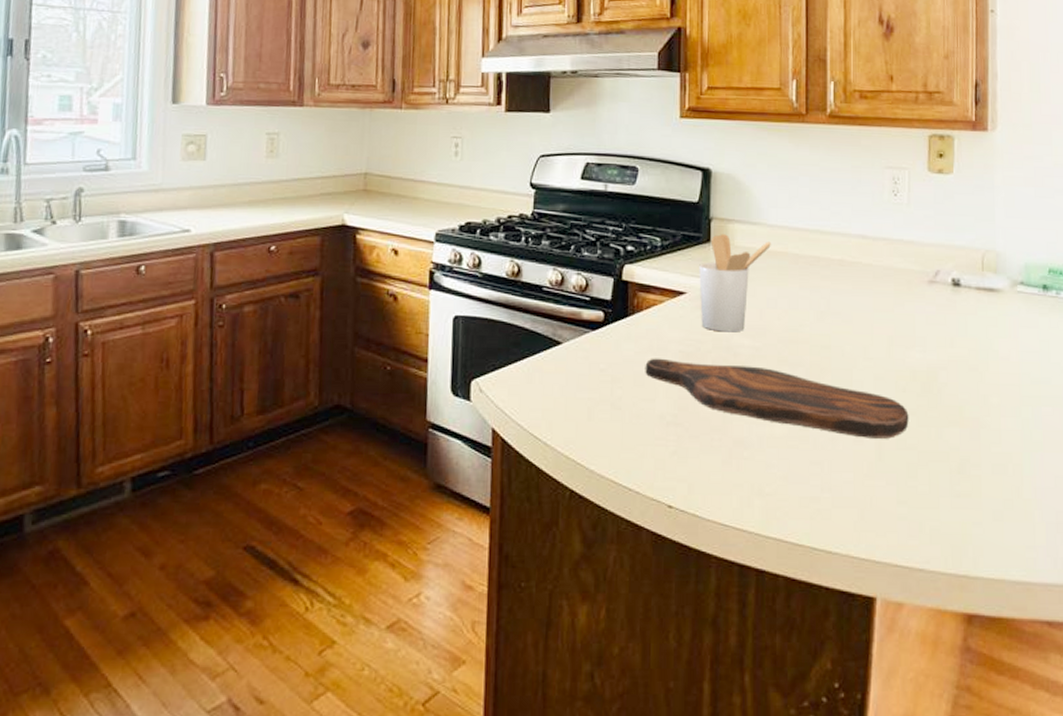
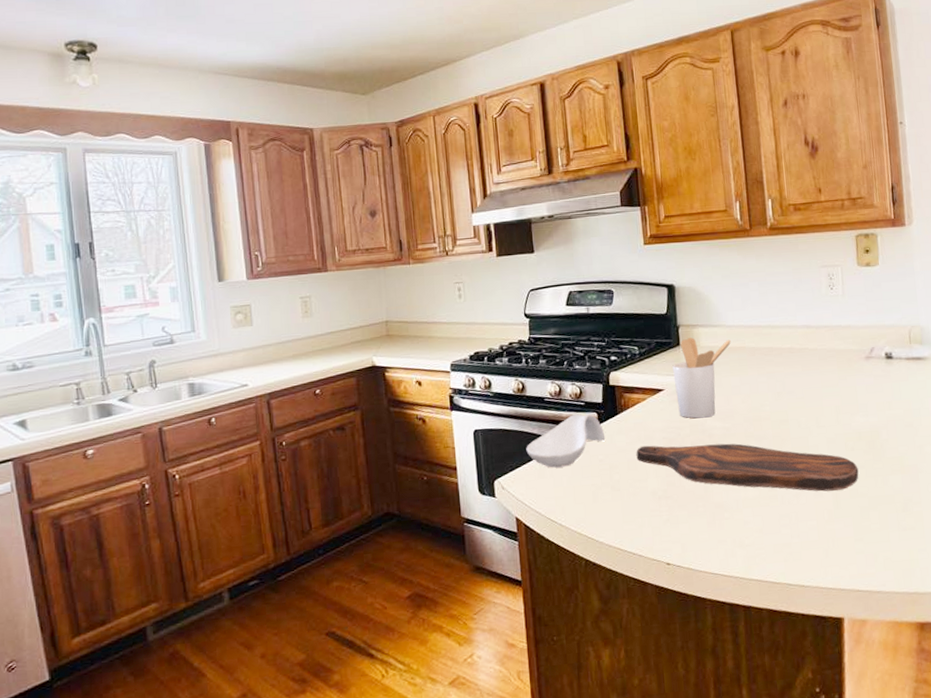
spoon rest: none [514,310,611,373] -> present [526,414,606,468]

